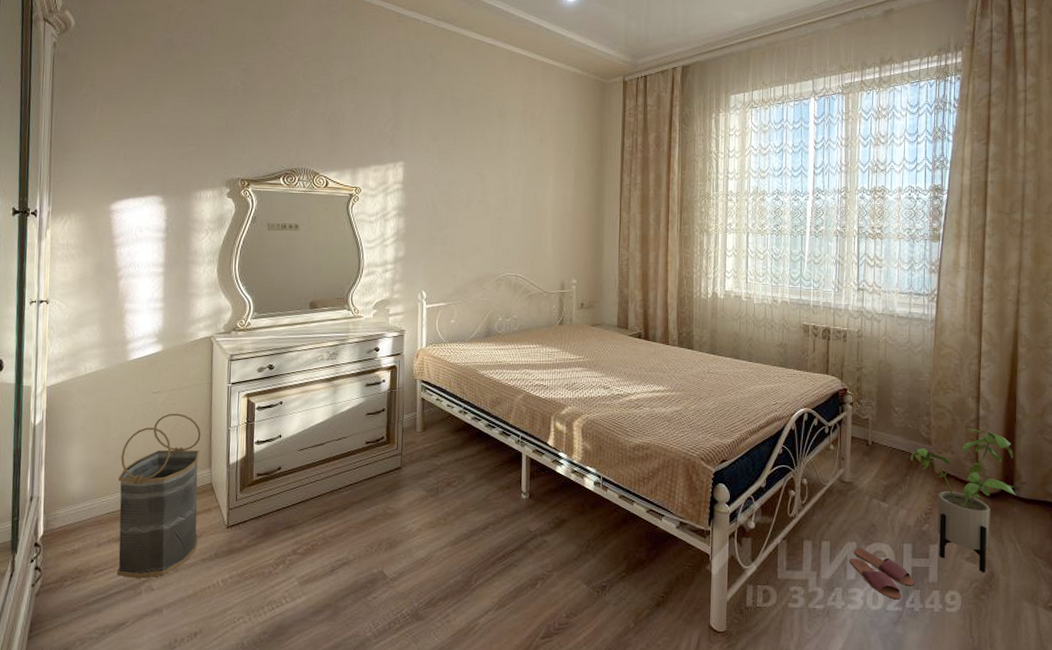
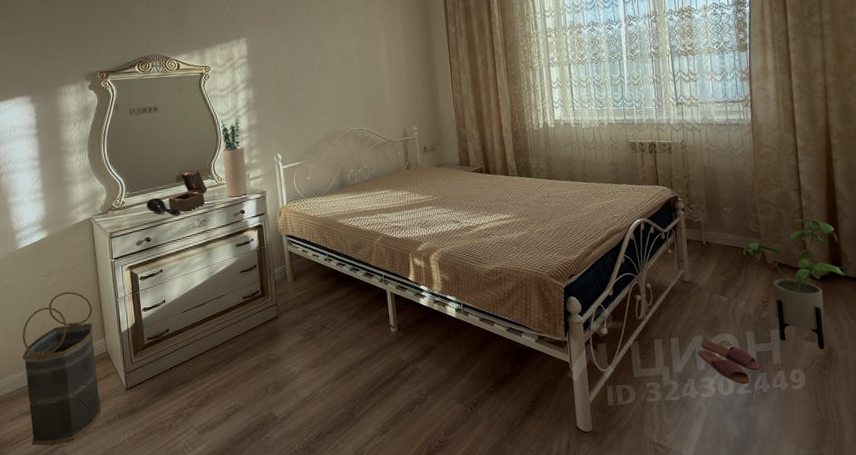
hairbrush: none [273,323,311,346] -> present [145,197,182,217]
jewelry box: none [298,296,342,342] -> present [168,169,208,212]
vase: none [362,247,387,333] -> present [221,118,248,198]

